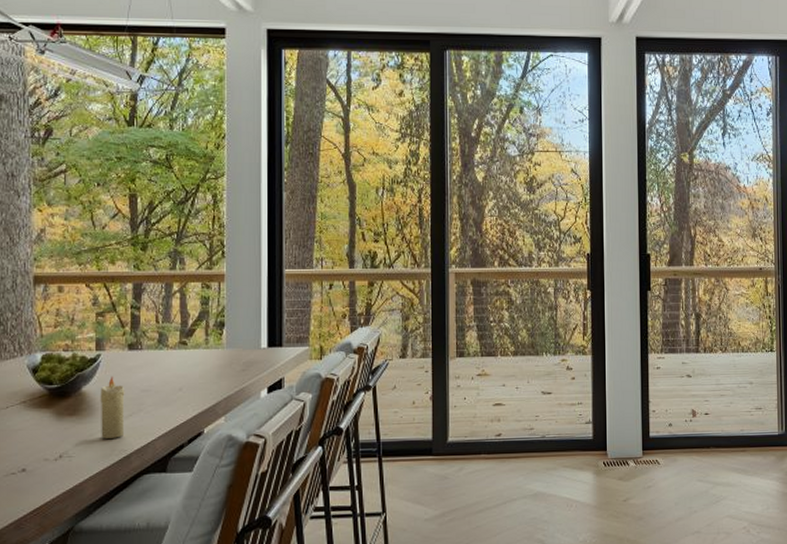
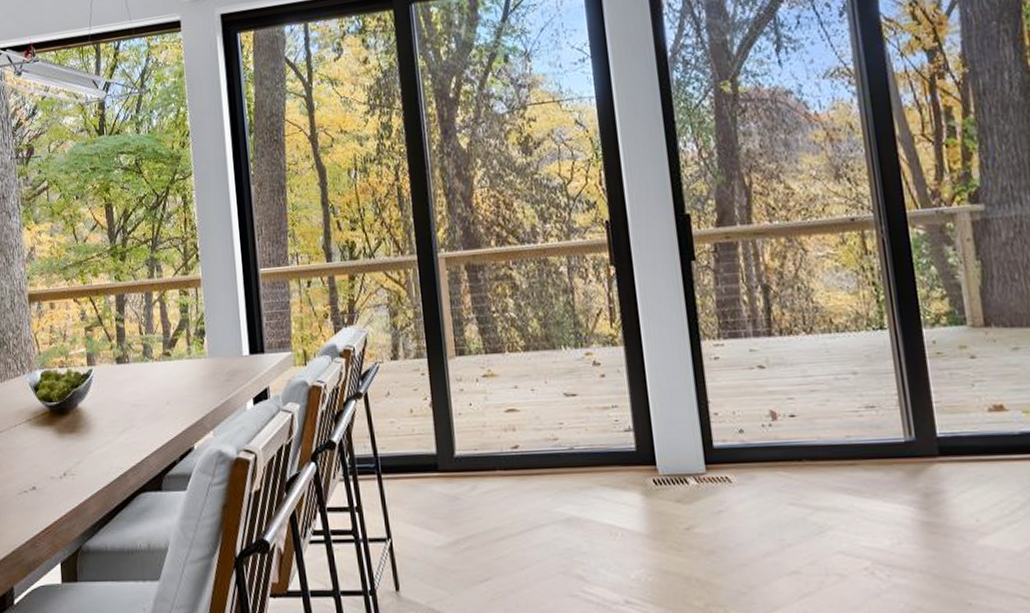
candle: present [100,376,125,439] -> none [94,391,119,456]

